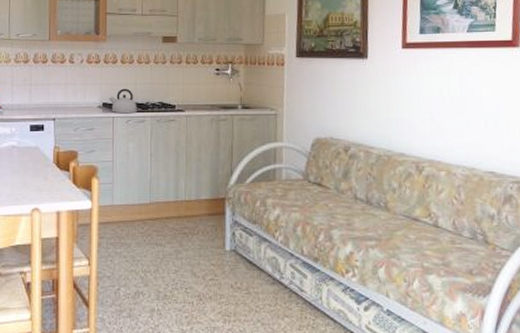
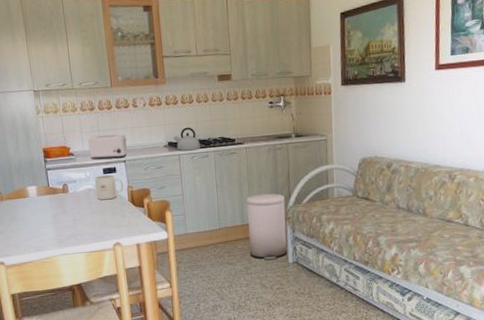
toaster: none [17,89,59,116] -> present [87,133,128,160]
mug: none [19,132,50,160] -> present [94,174,124,201]
pedal bin: none [181,168,226,244] -> present [247,193,287,260]

